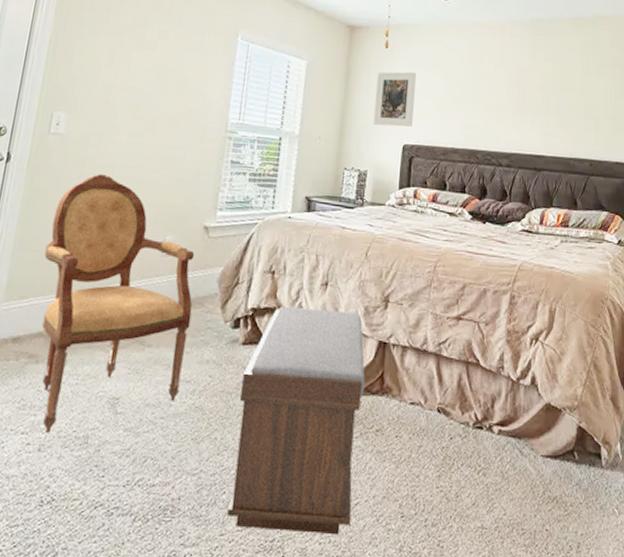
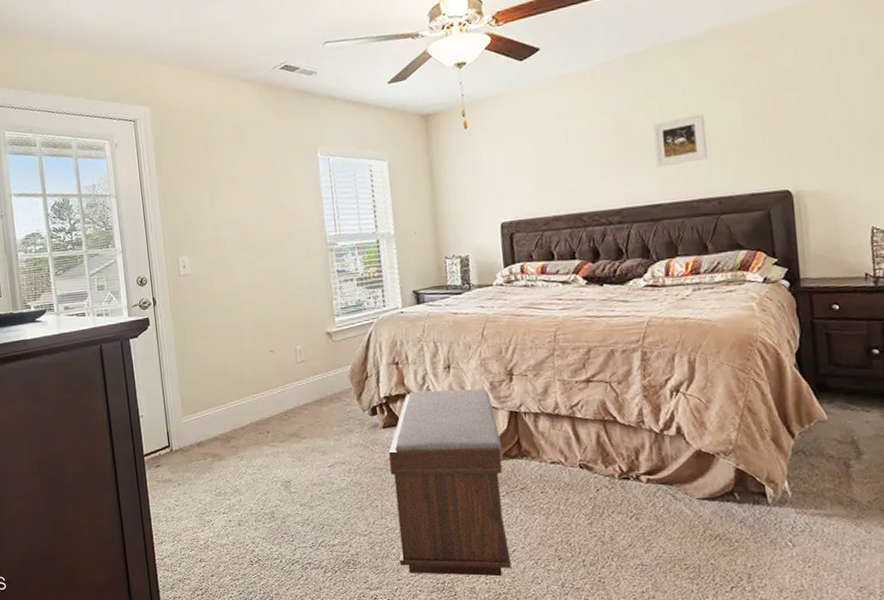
armchair: present [42,174,195,433] -> none [201,302,337,512]
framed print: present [373,72,416,127] -> none [461,146,507,209]
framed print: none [545,83,587,124] -> present [653,113,708,168]

